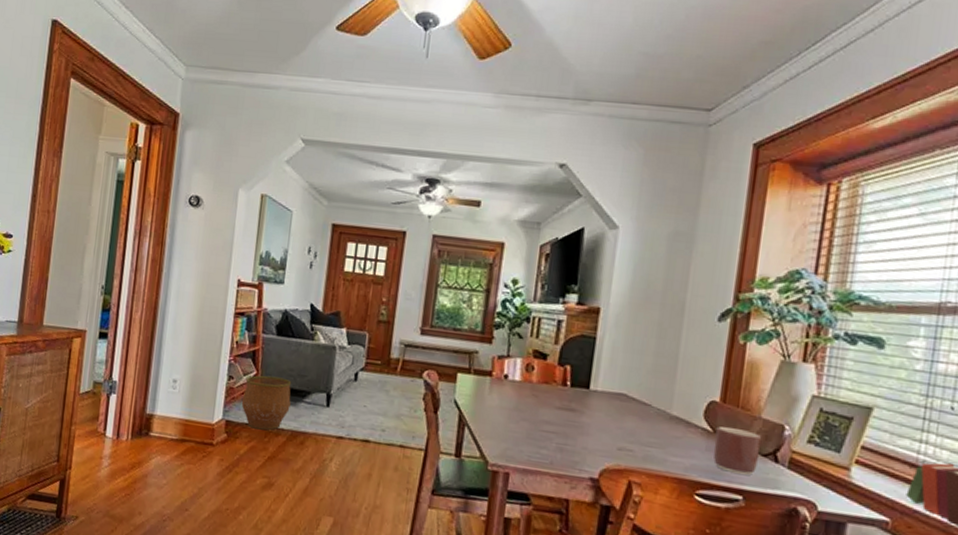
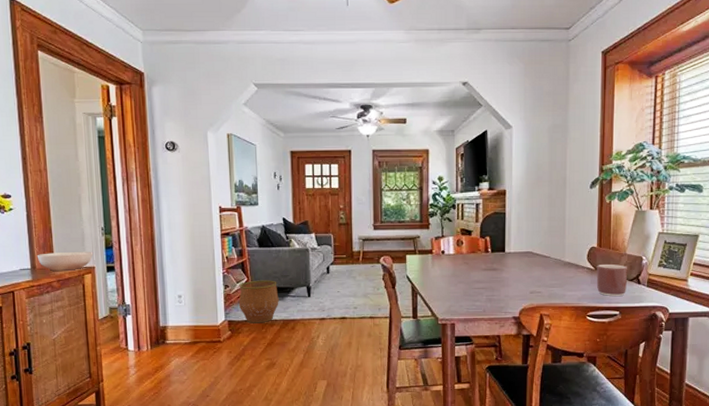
bowl: none [26,306,88,332] -> present [36,251,94,272]

